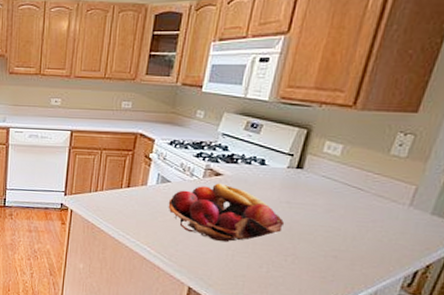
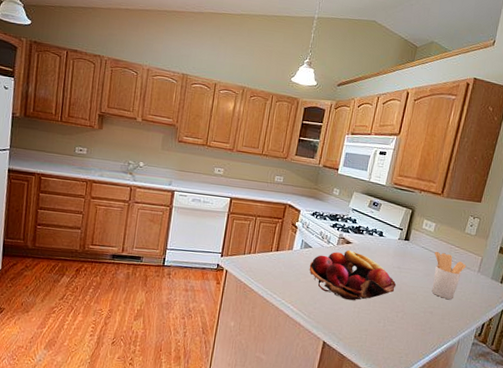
utensil holder: none [336,180,391,241] -> present [432,251,467,299]

